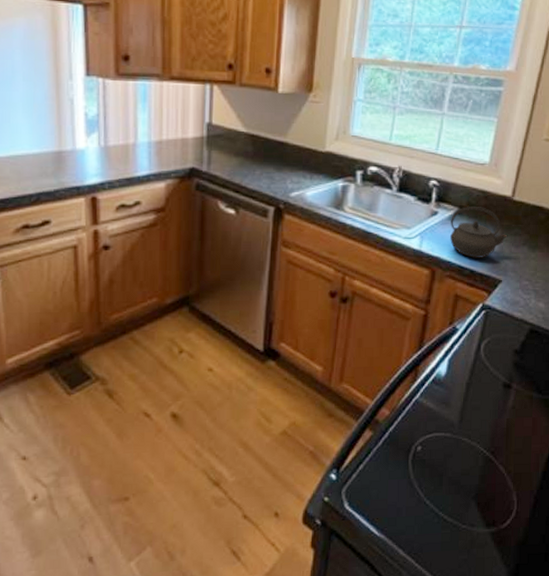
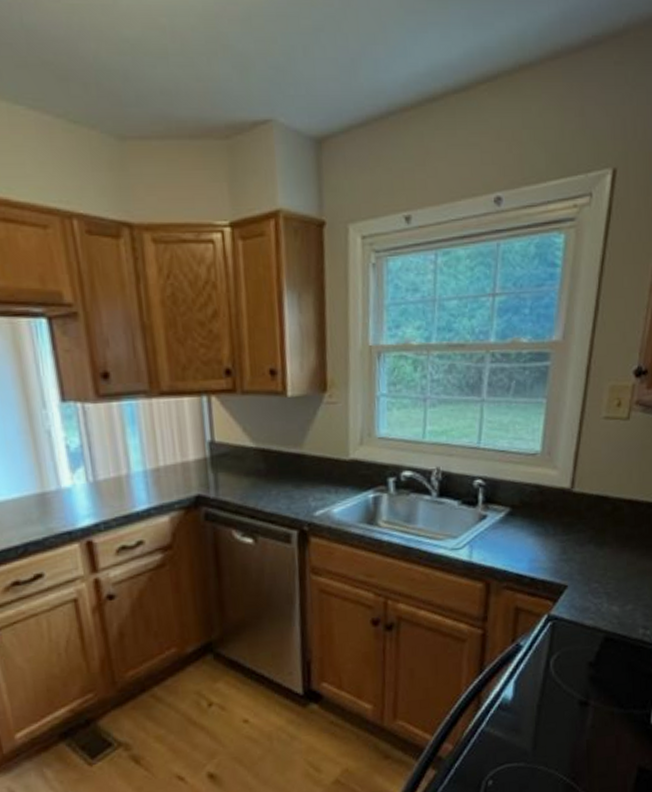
kettle: present [450,206,507,258] -> none [502,504,569,564]

